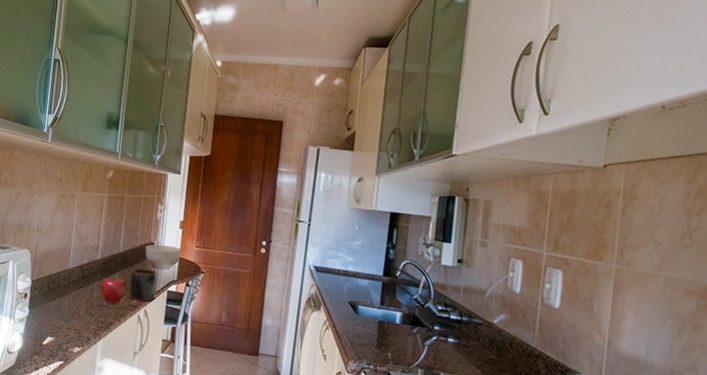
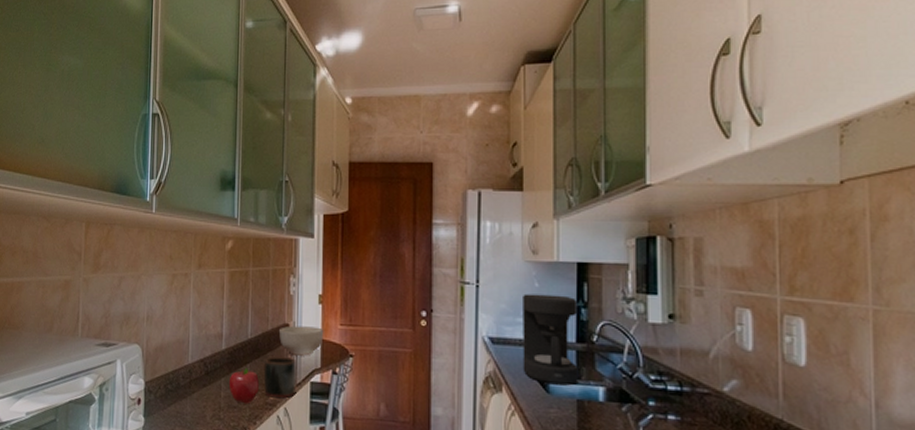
coffee maker: none [338,234,388,309] -> present [523,293,579,386]

